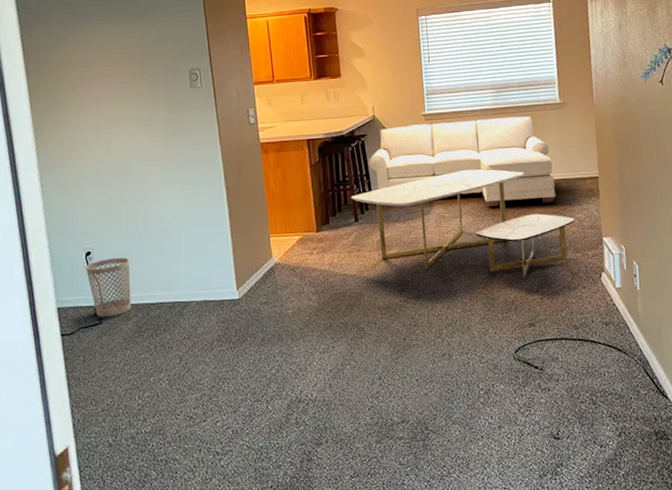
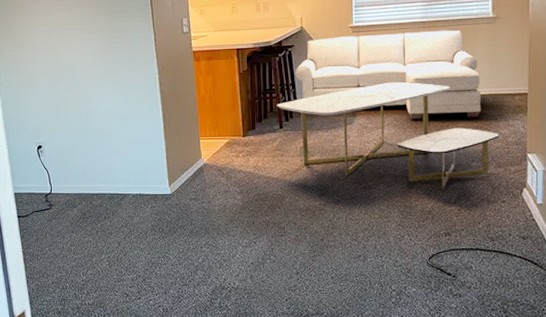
wastebasket: present [86,257,131,317] -> none [38,151,76,203]

